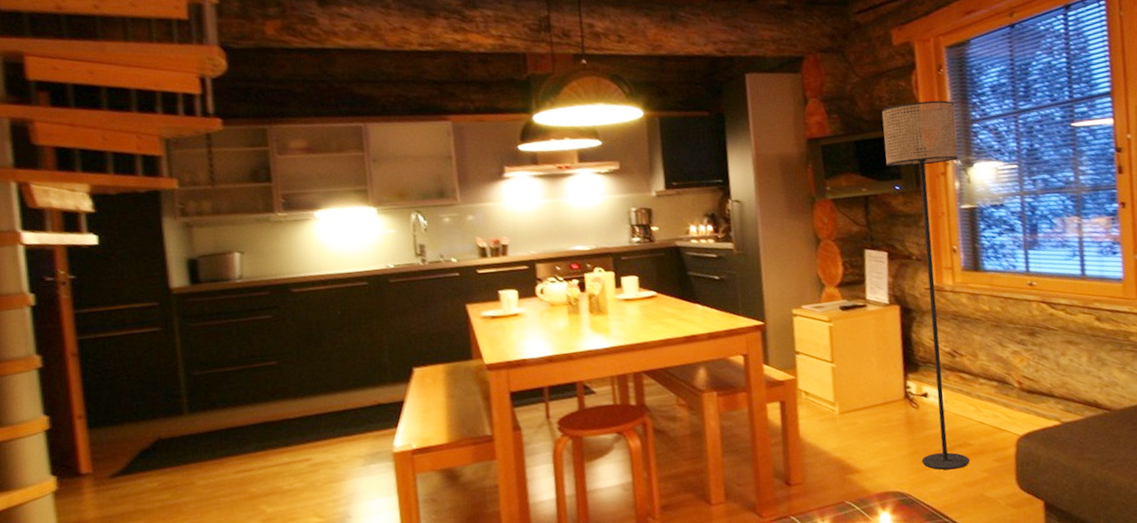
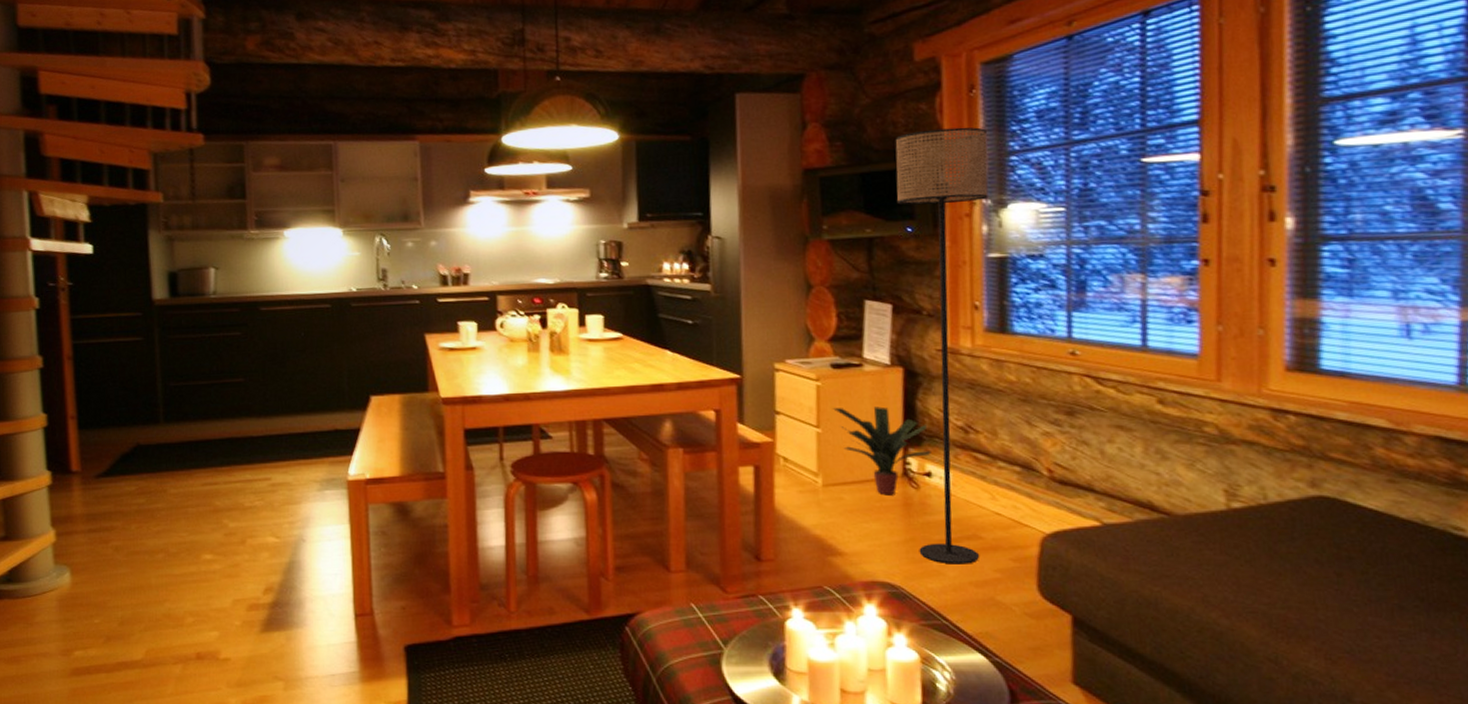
potted plant: none [843,340,927,417] -> present [832,406,931,496]

